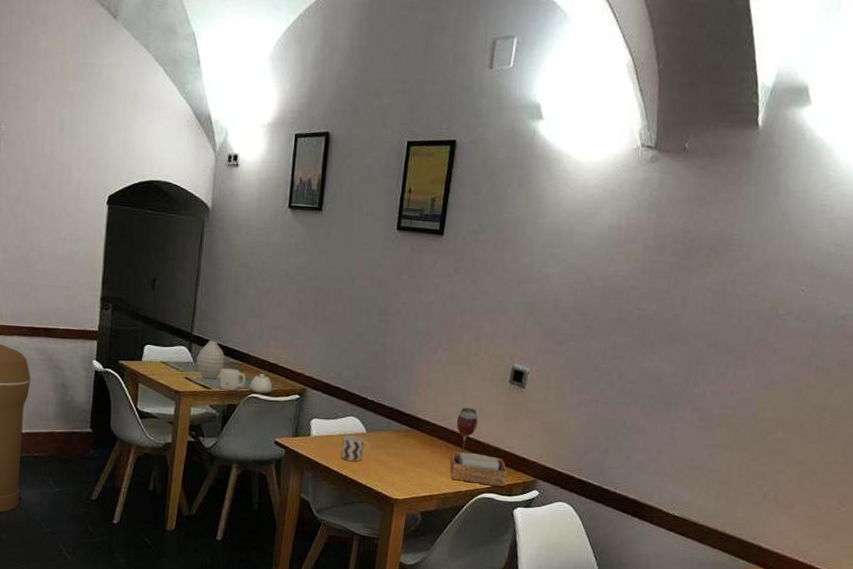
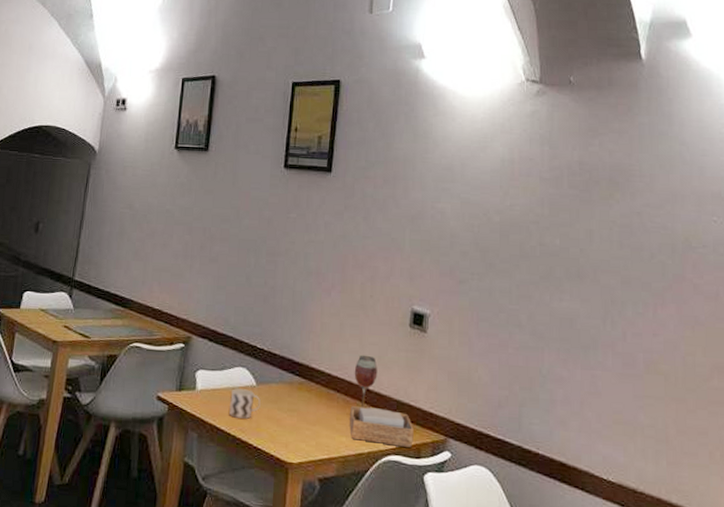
vase: present [196,341,225,380] -> none [76,286,107,328]
mug: present [219,368,246,391] -> none [99,315,128,340]
sugar bowl: present [249,373,273,394] -> none [131,320,156,343]

